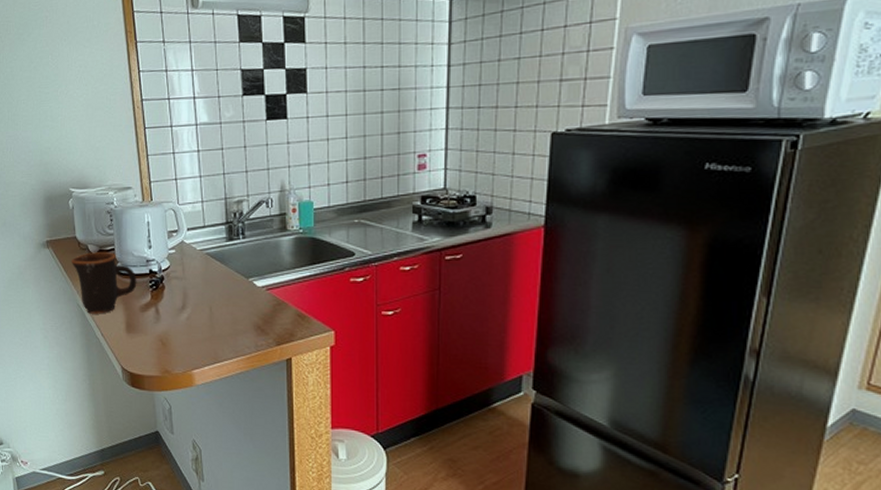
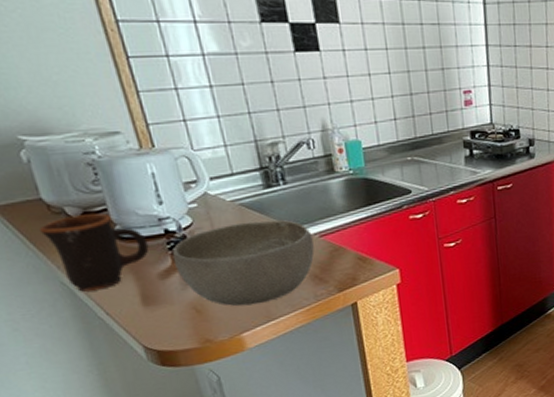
bowl: none [152,270,260,346] -> present [172,220,315,306]

